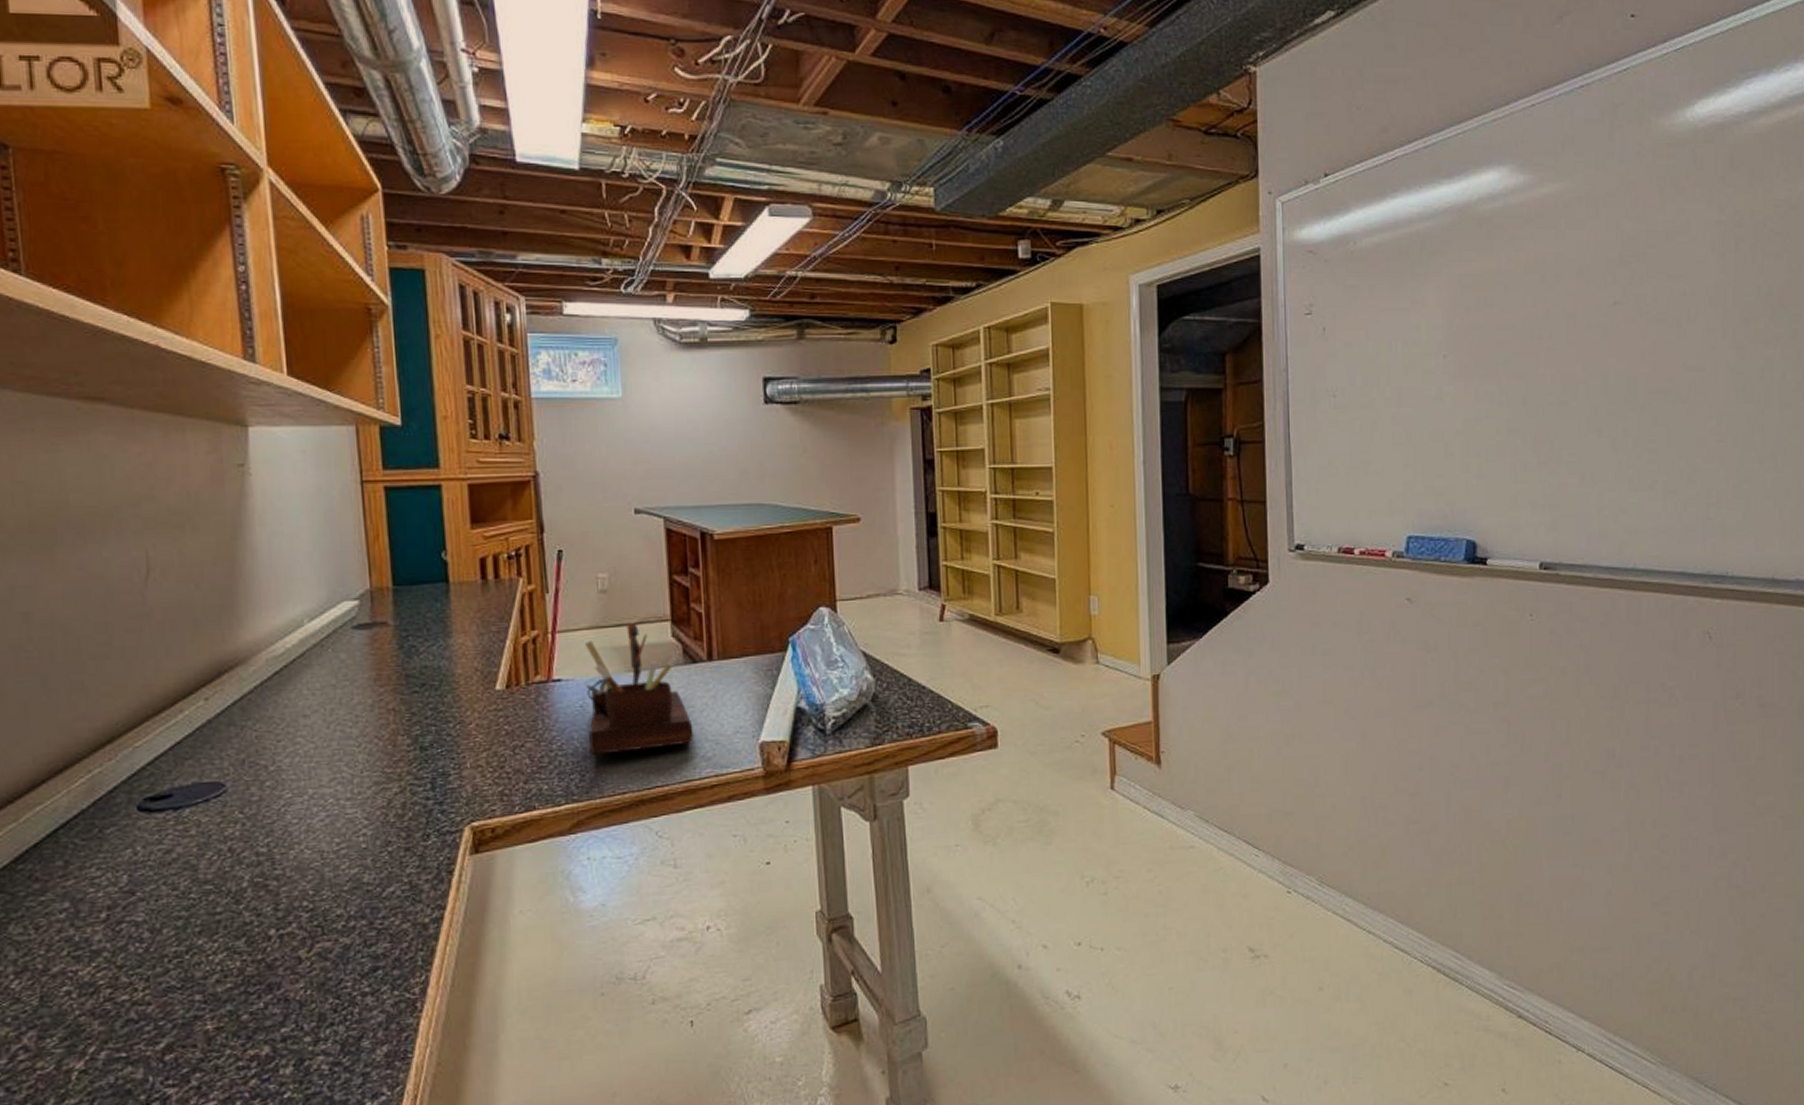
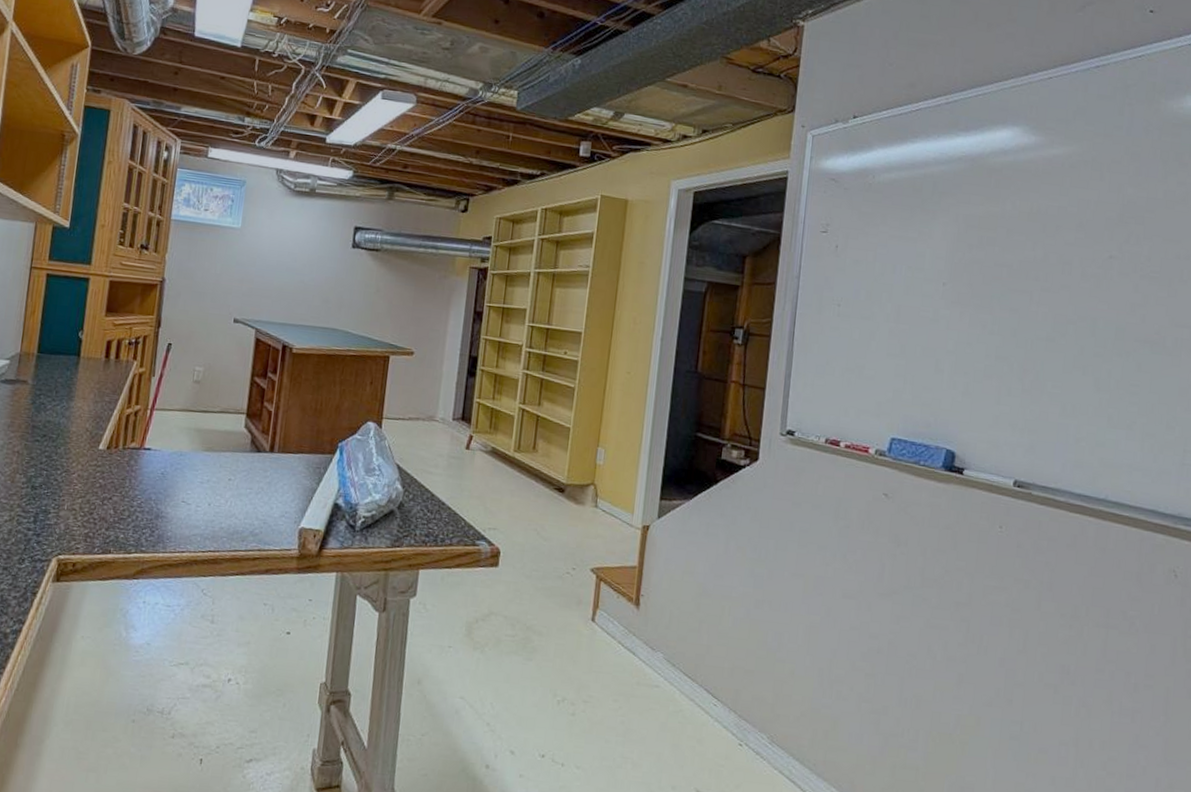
desk organizer: present [584,622,694,755] -> none [162,410,248,520]

